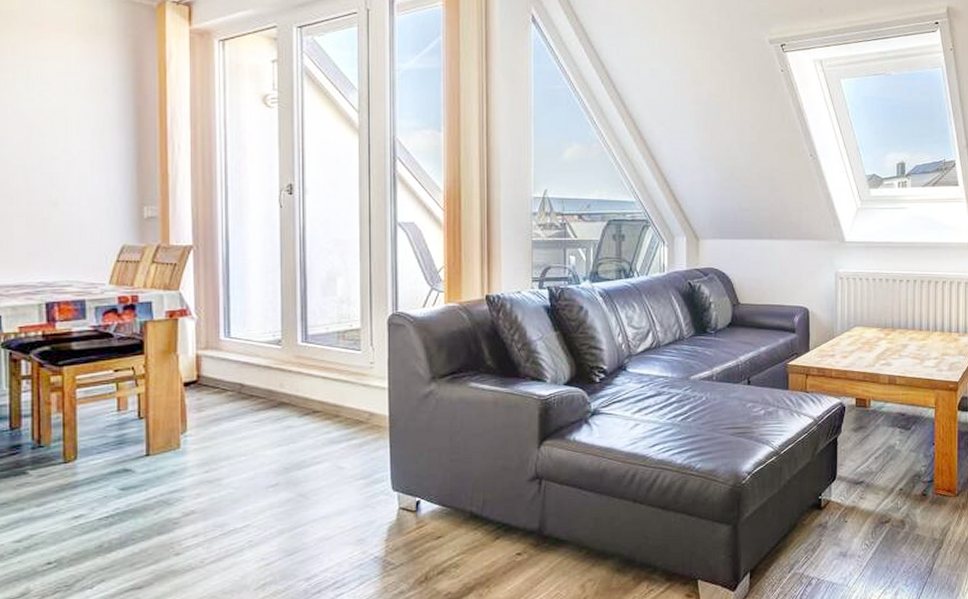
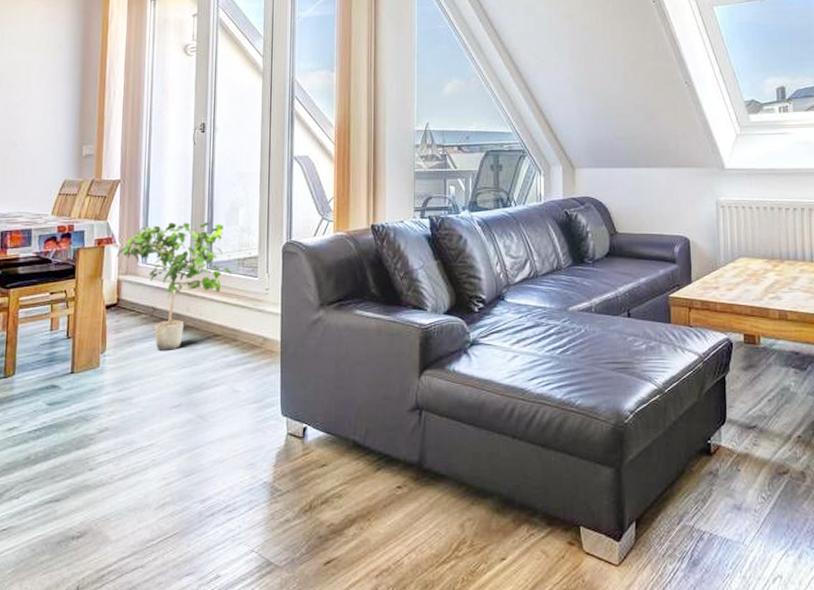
potted plant: none [194,292,331,429] -> present [117,222,232,350]

